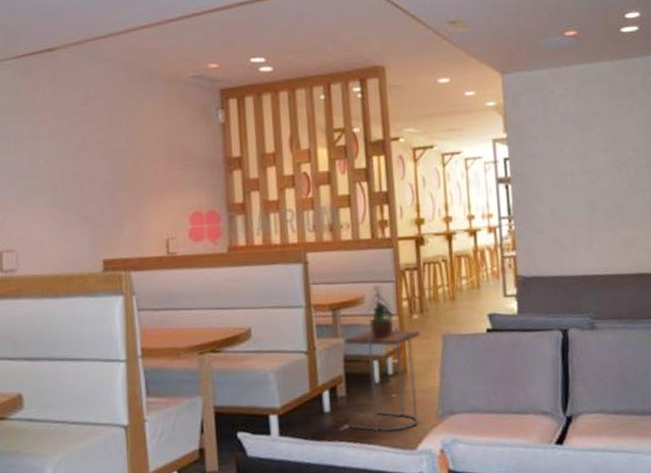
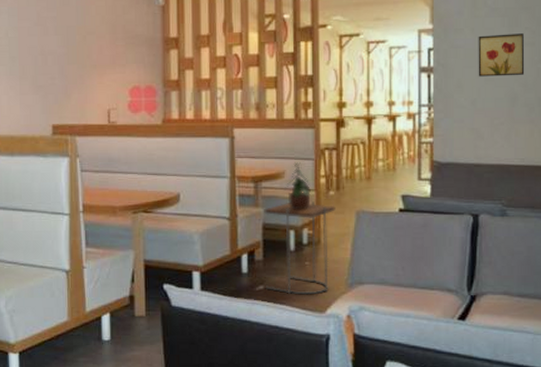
wall art: none [552,139,601,185] -> present [478,33,525,77]

